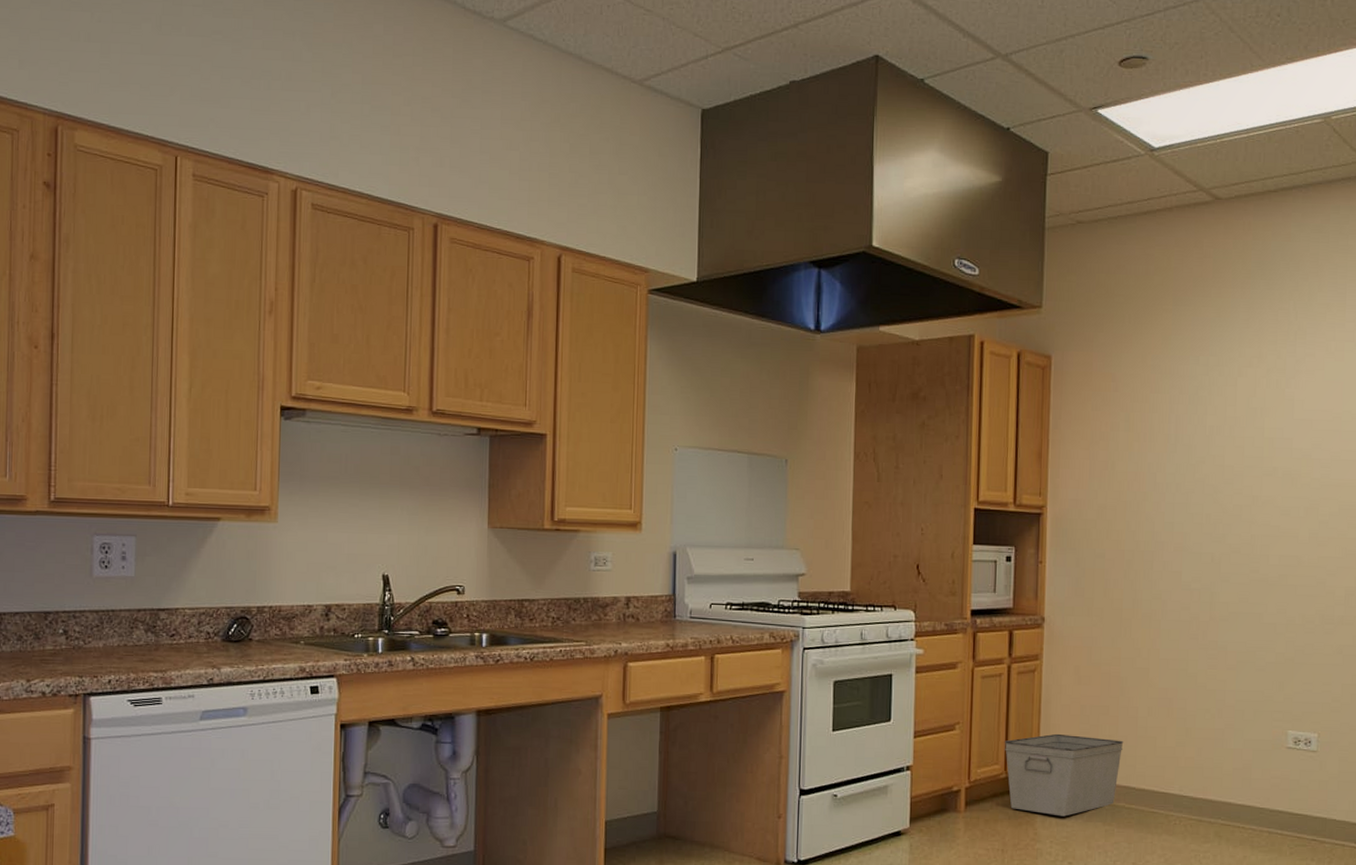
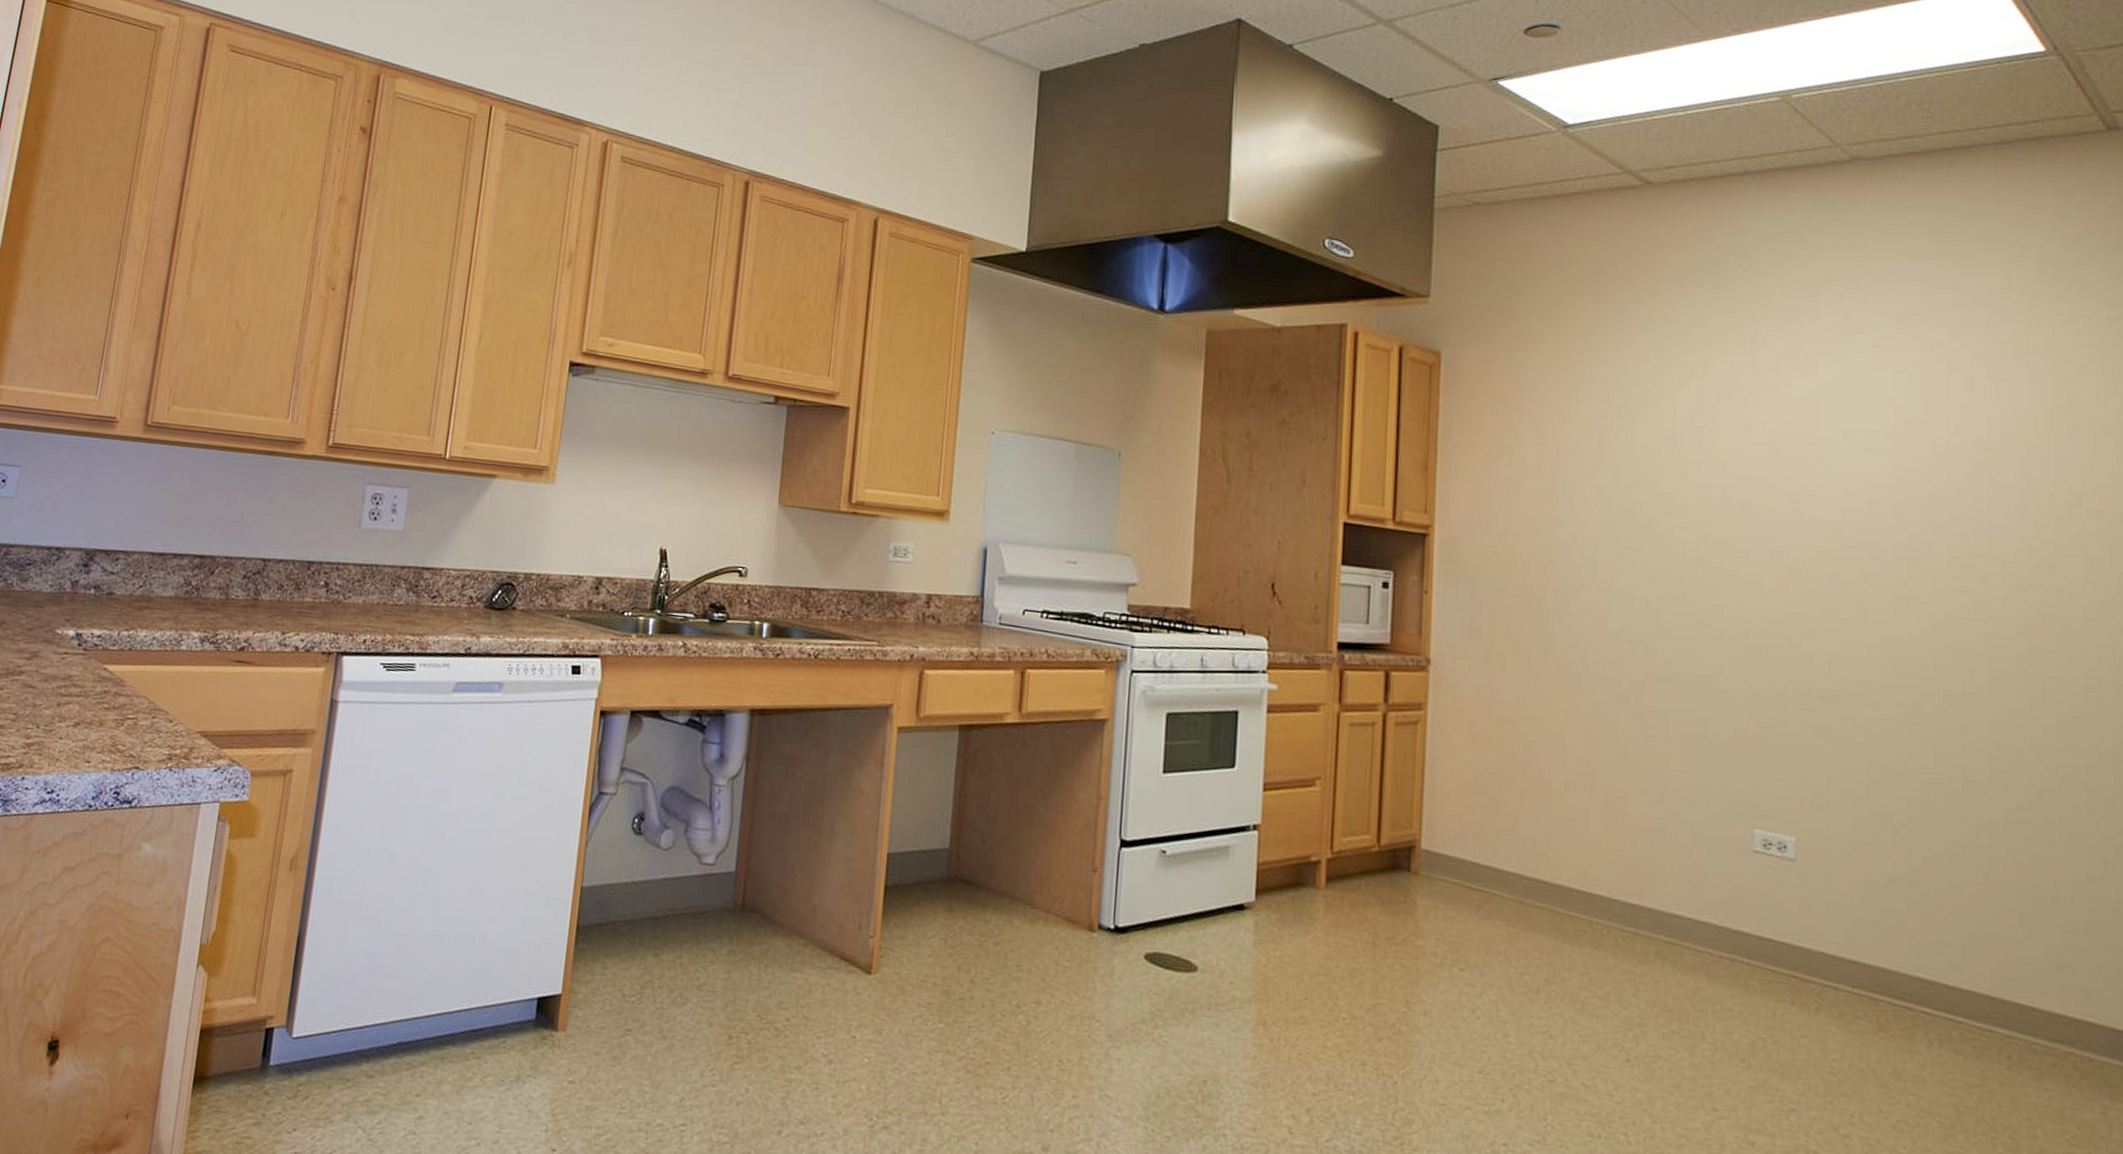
storage bin: present [1004,733,1124,817] -> none [1377,803,1533,909]

